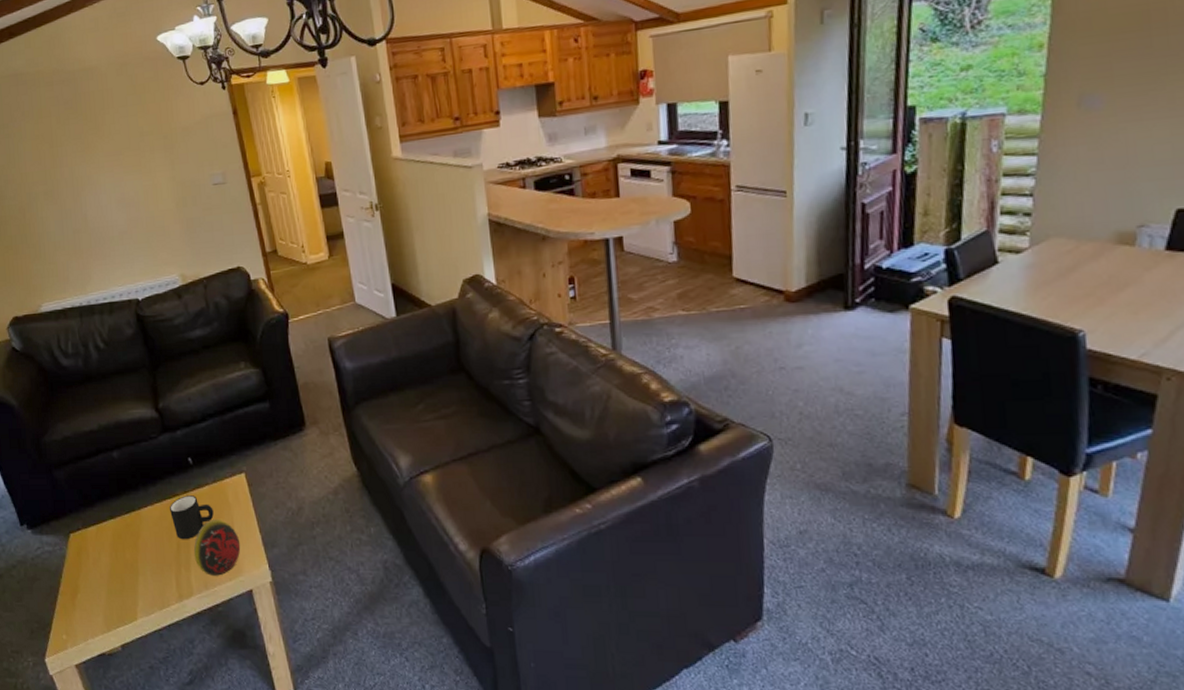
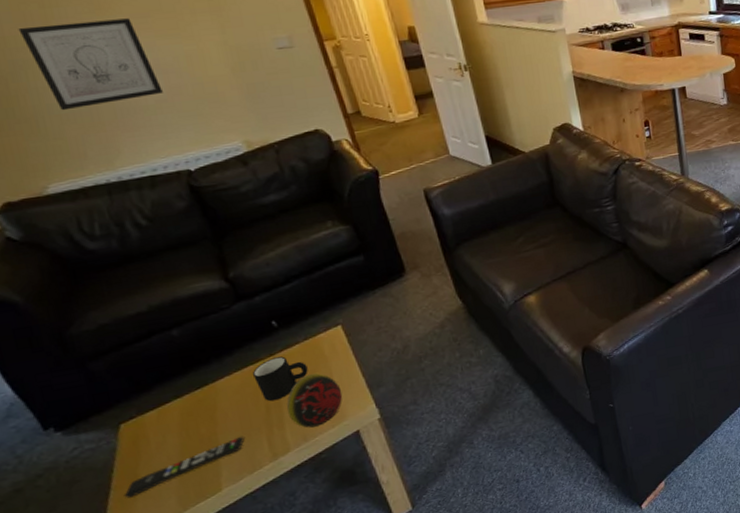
wall art: none [35,156,125,238] -> present [18,18,163,111]
remote control: none [67,569,158,606] -> present [124,436,244,498]

